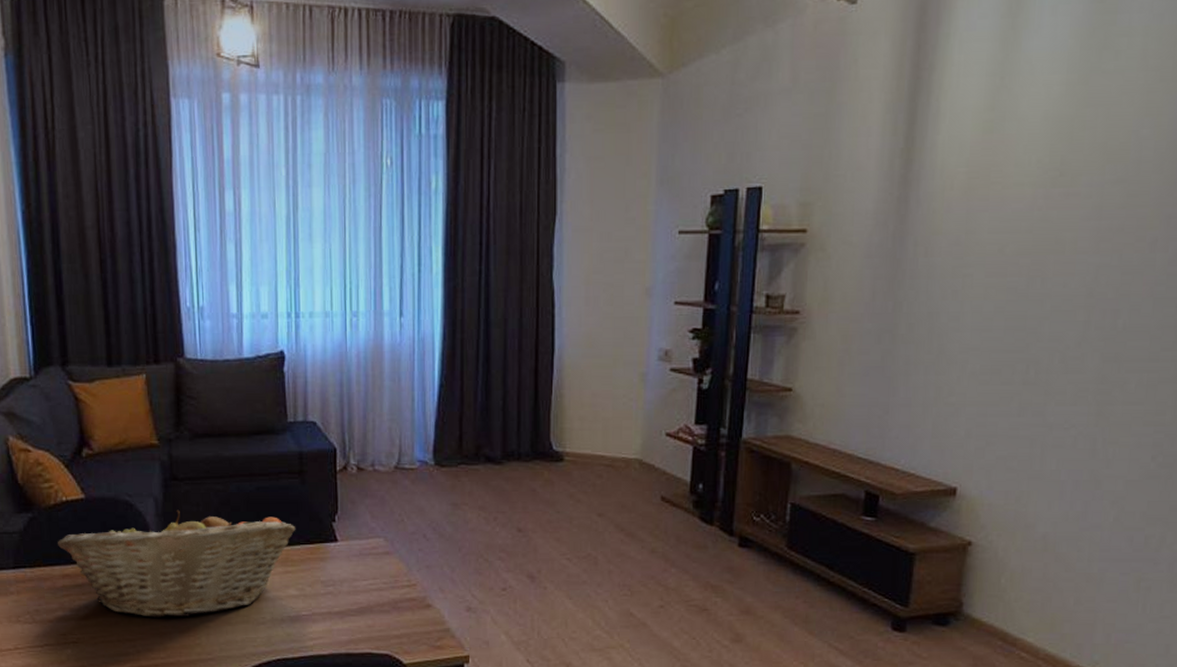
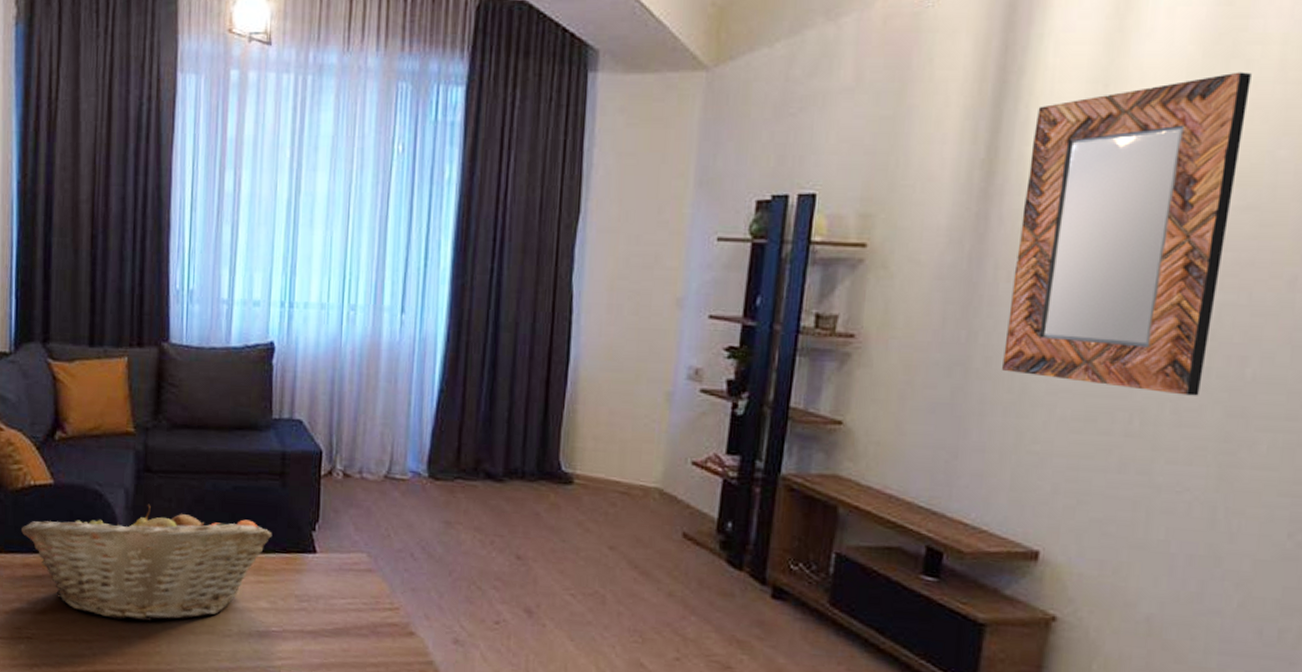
home mirror: none [923,61,1120,346] -> present [1002,72,1251,396]

